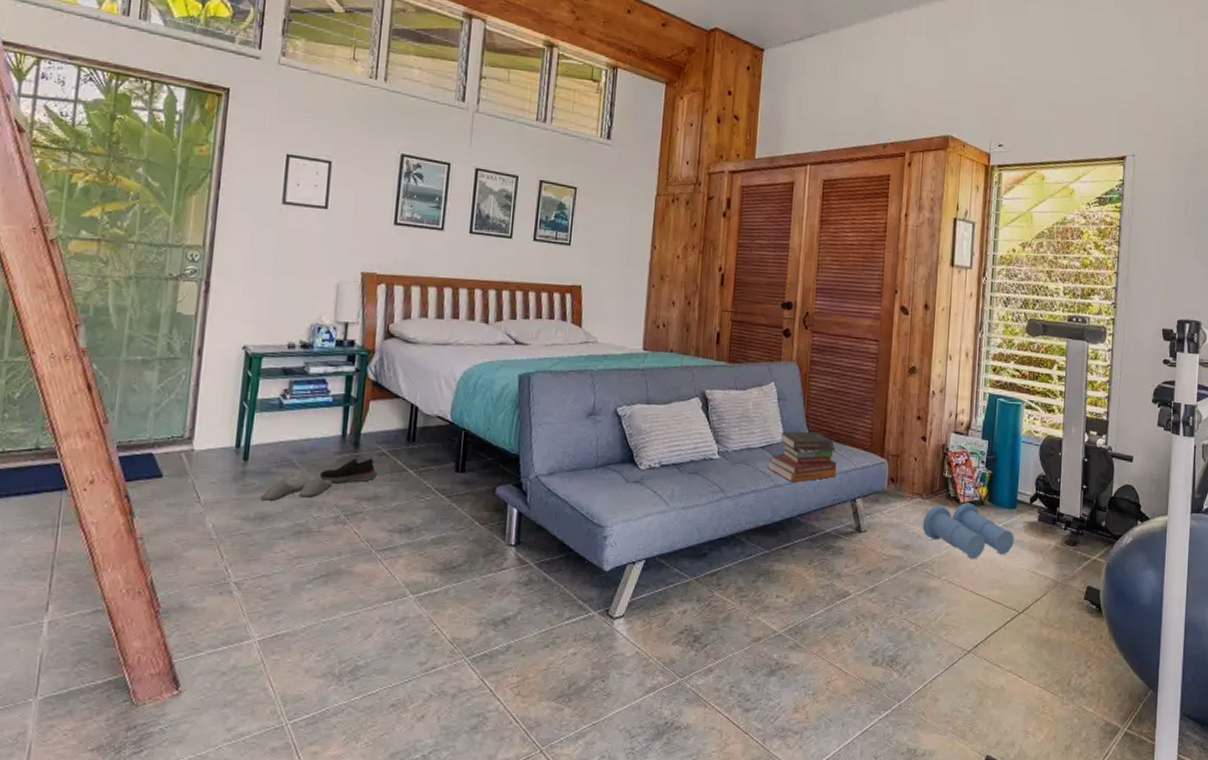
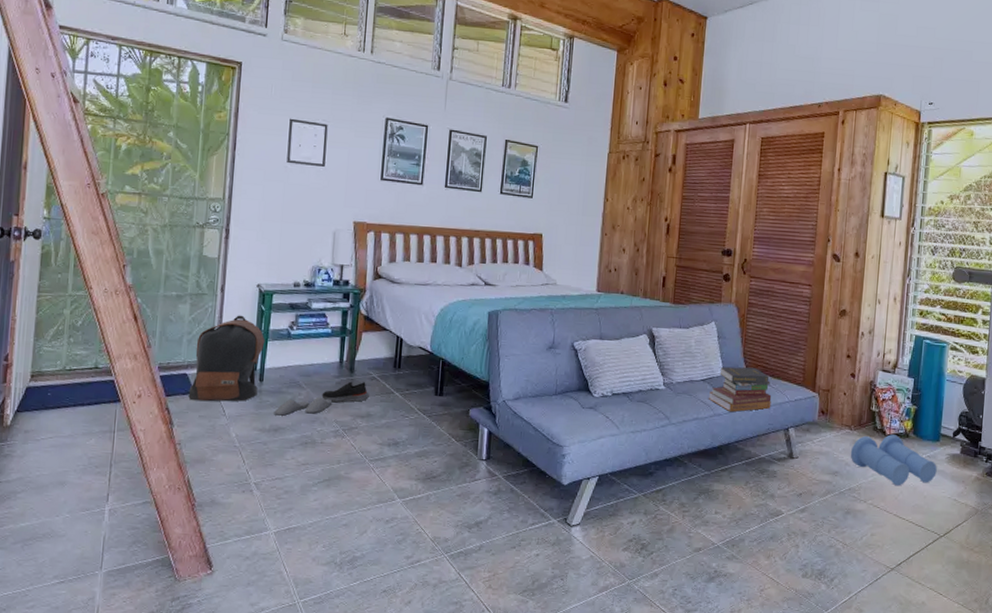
backpack: none [154,382,252,487] -> present [188,315,265,402]

